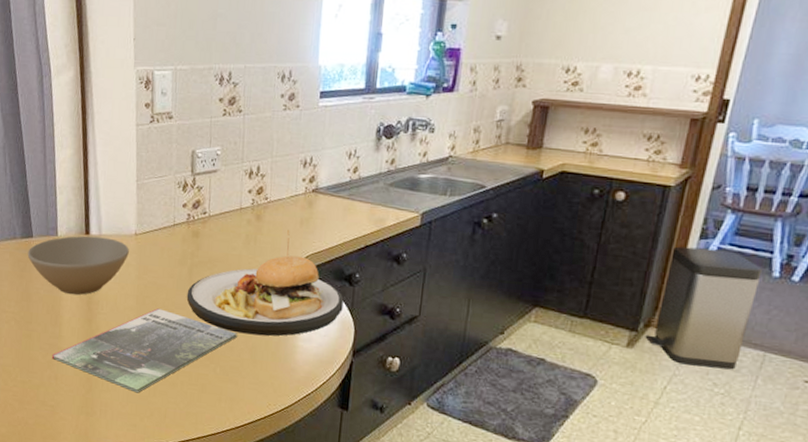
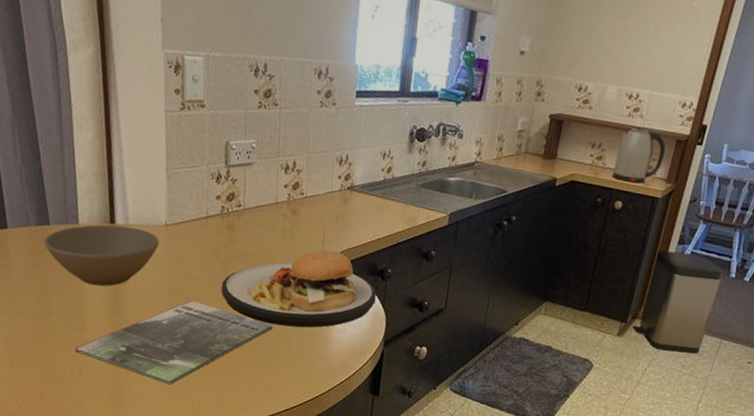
kettle: none [610,107,678,171] -> present [611,127,666,184]

